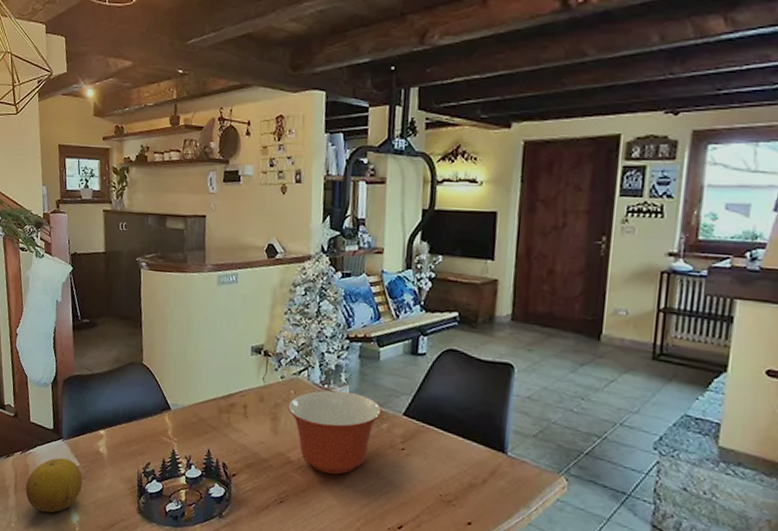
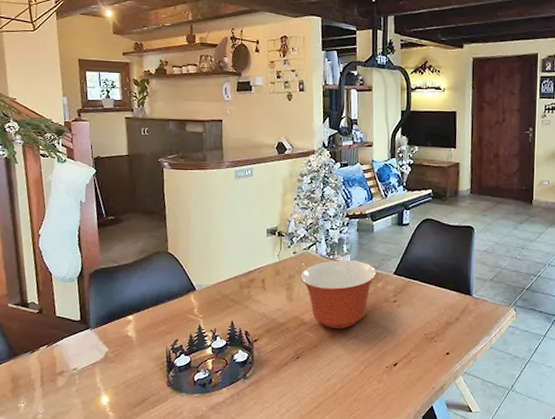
fruit: present [25,458,82,513] -> none [52,346,112,400]

